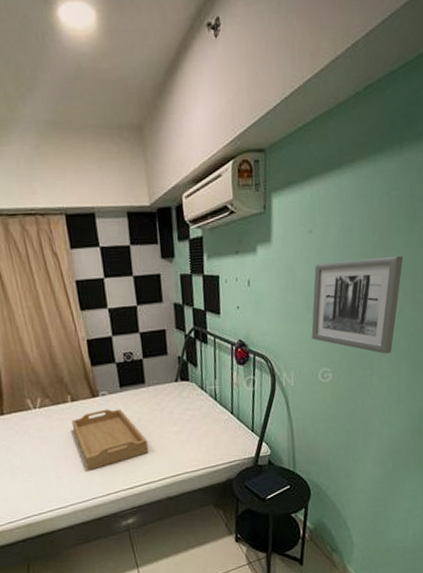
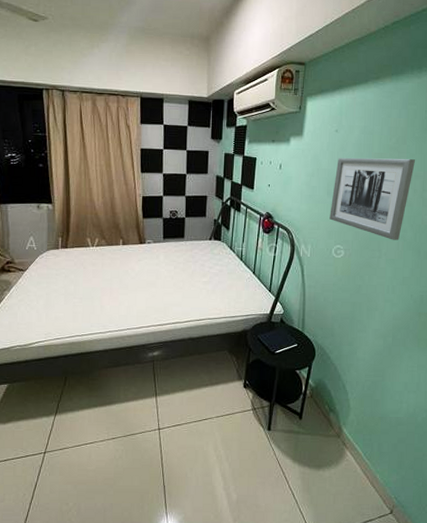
serving tray: present [71,409,149,471] -> none [120,255,180,305]

